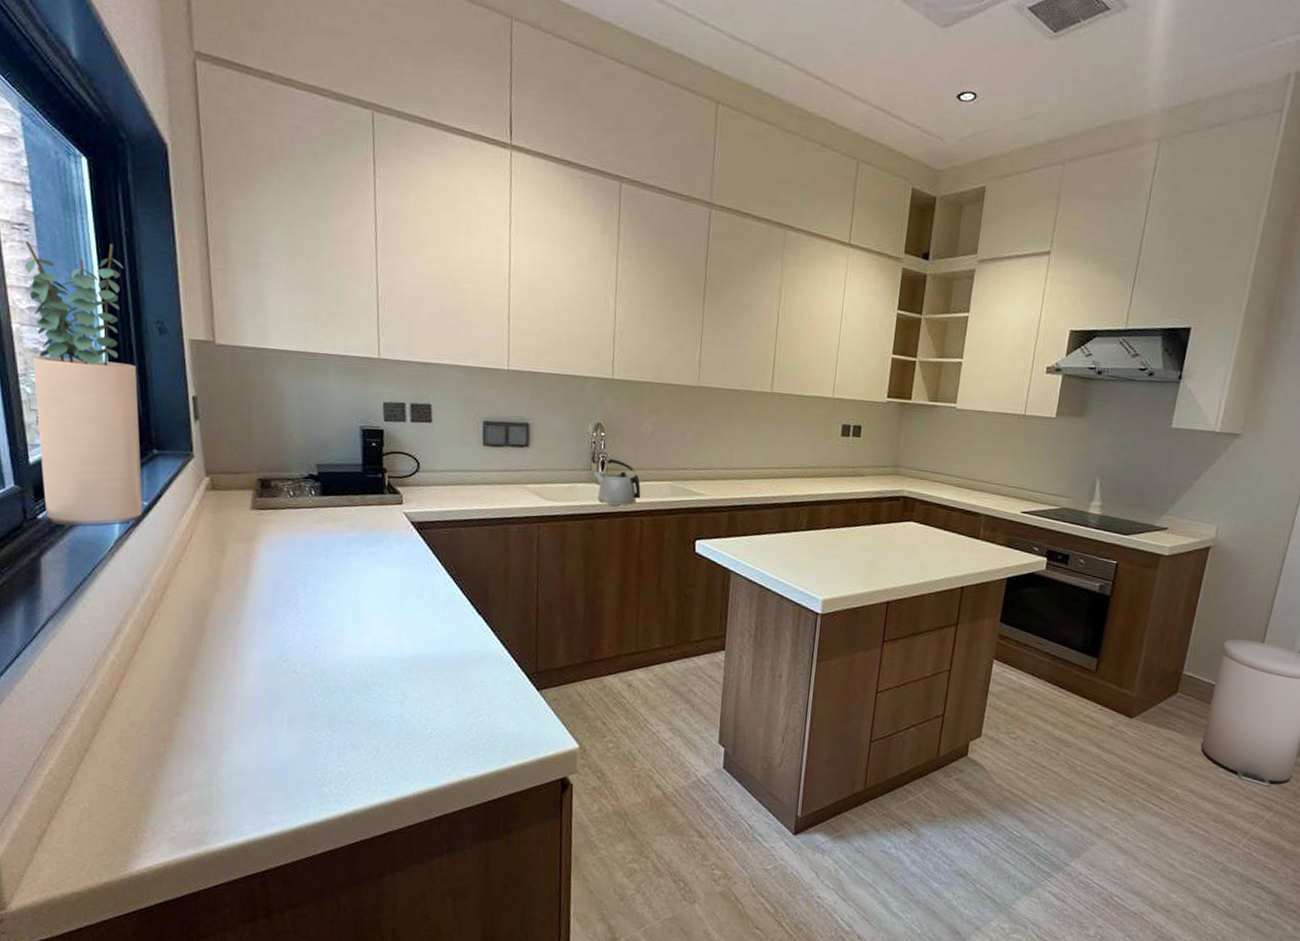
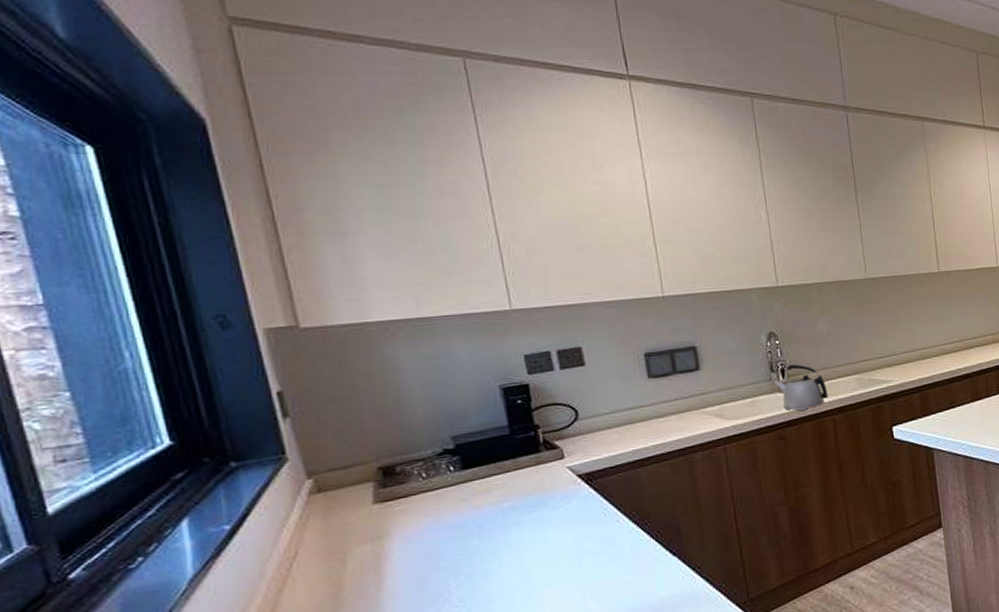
vase: present [24,241,142,527] -> none [10,237,224,580]

